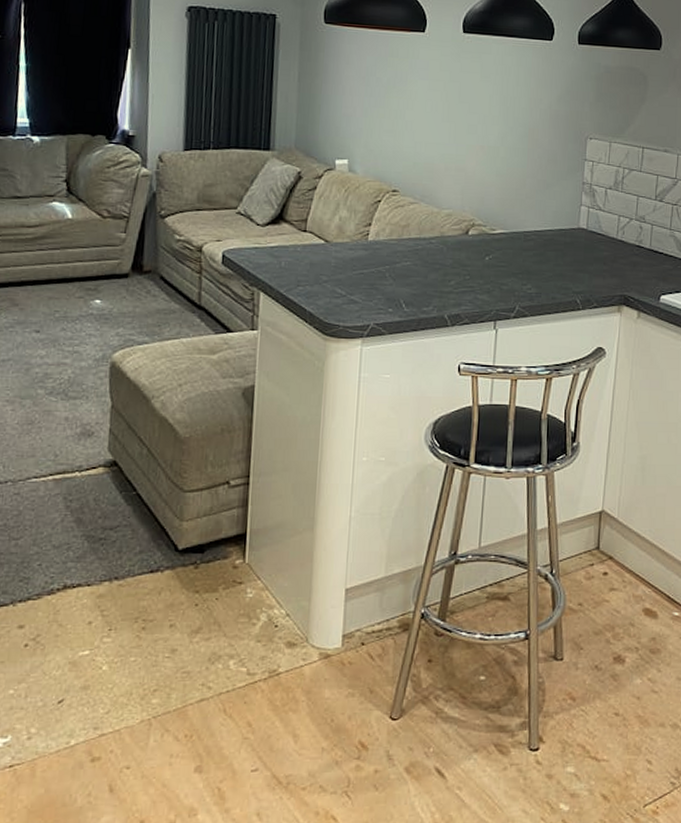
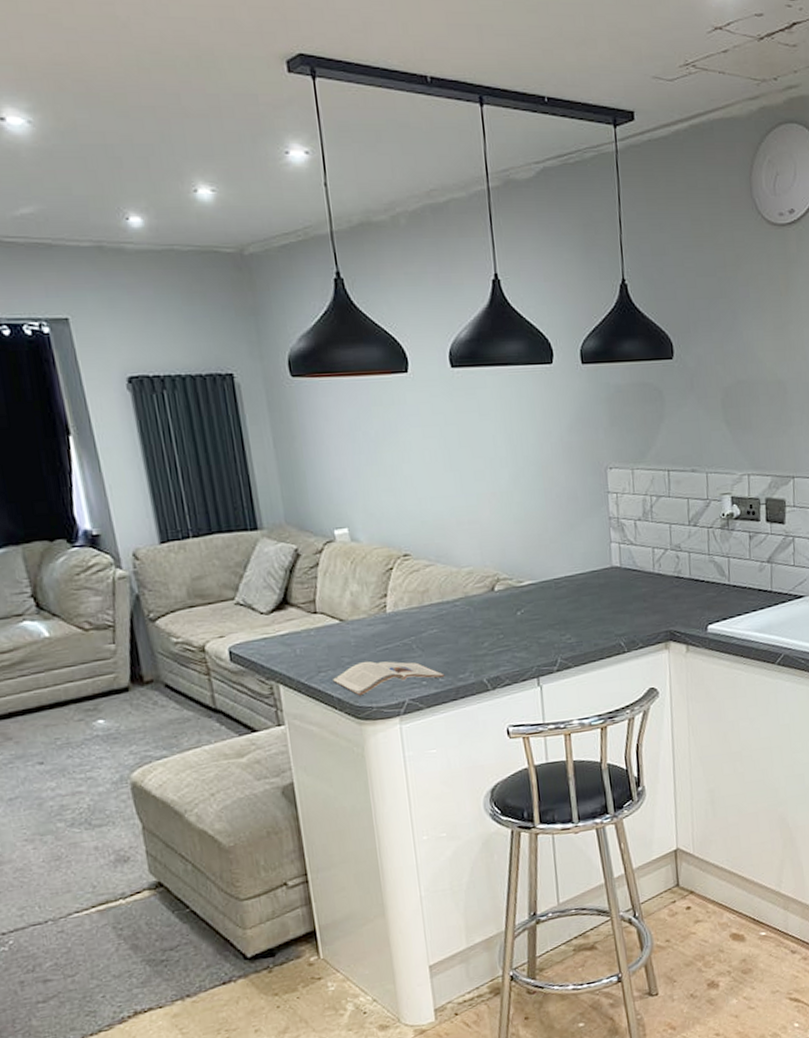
magazine: none [309,281,410,314] -> present [333,660,445,696]

